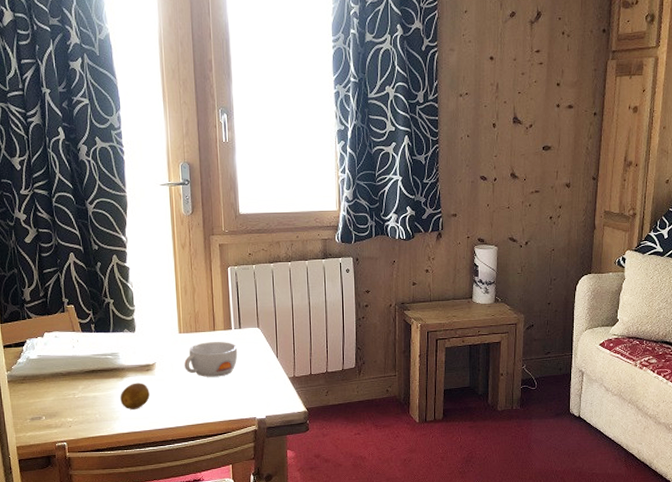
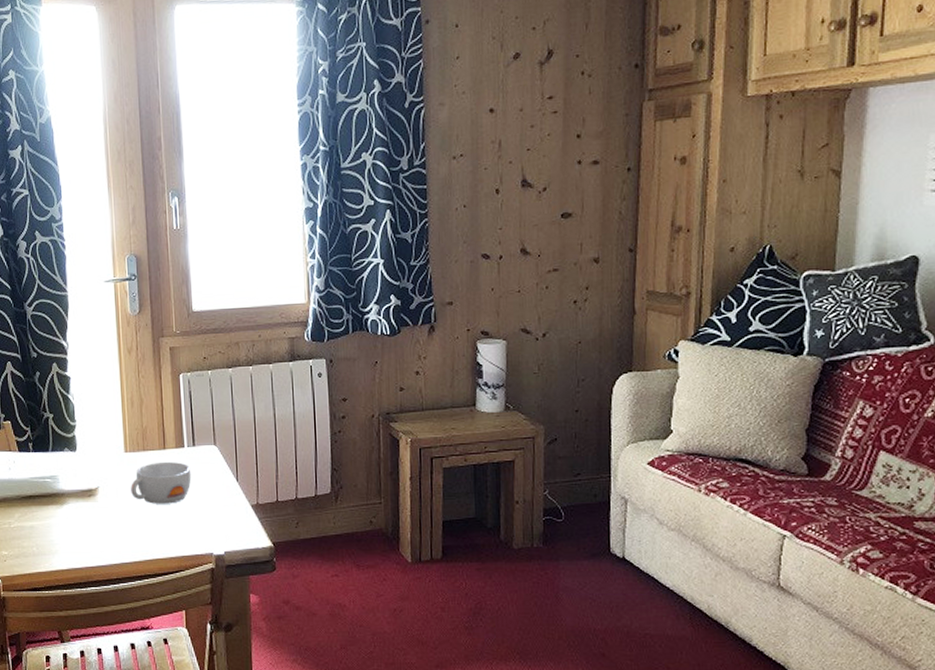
fruit: present [120,383,150,409] -> none [59,510,92,542]

